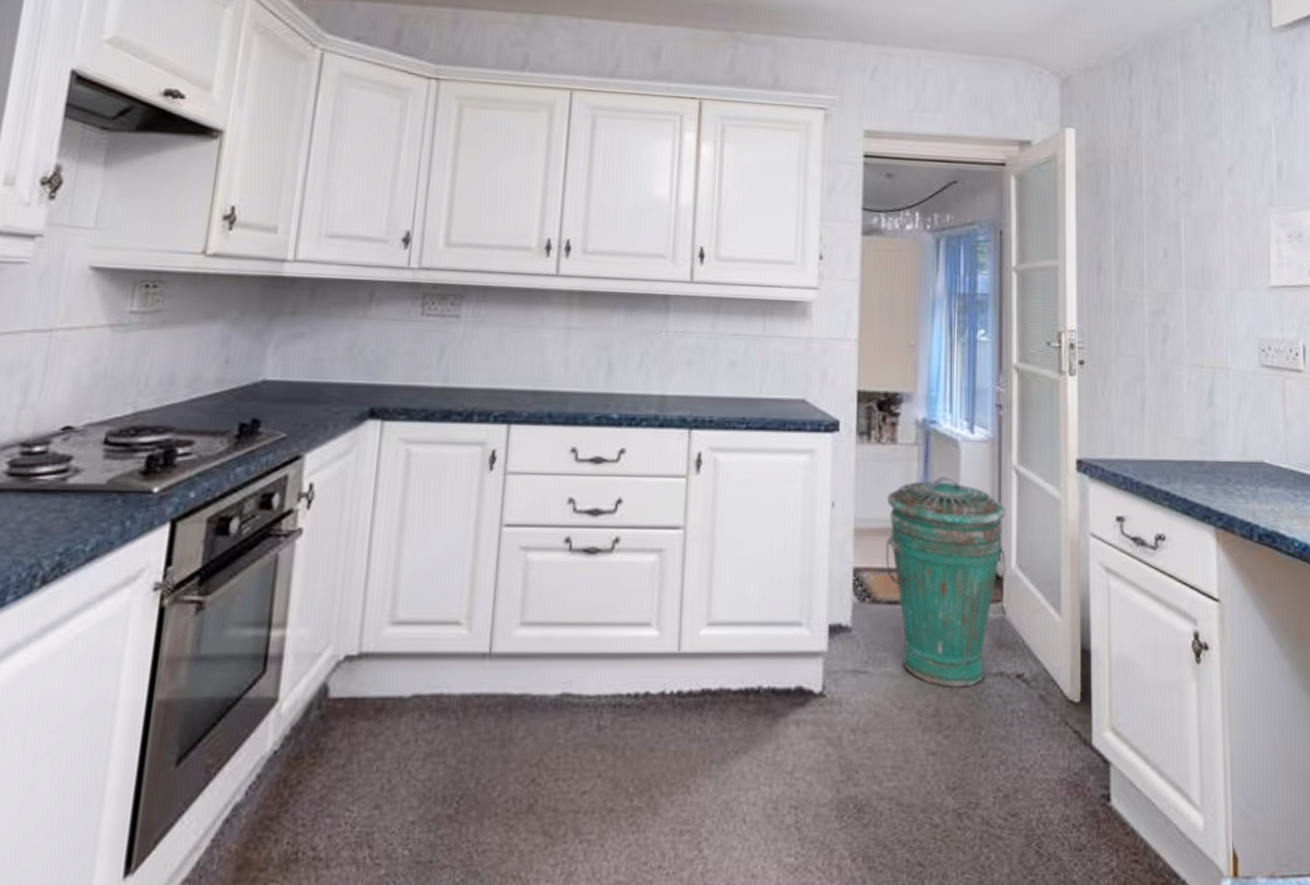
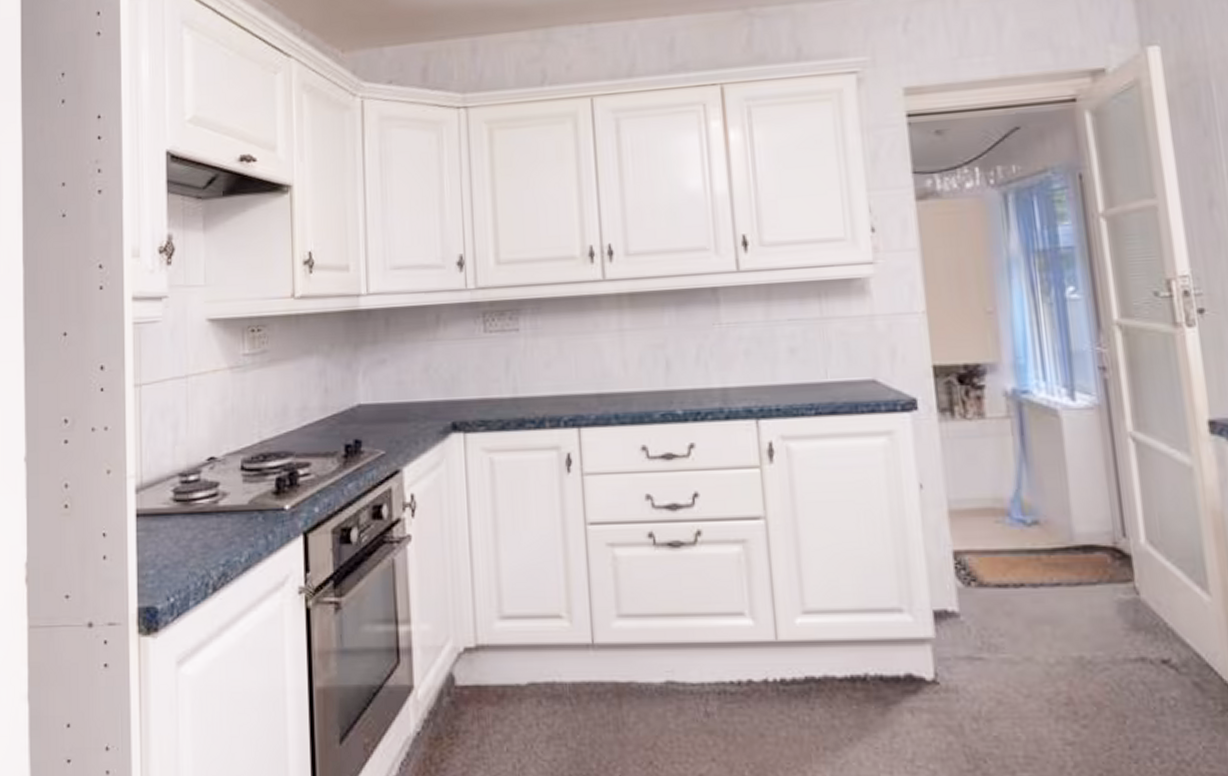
trash can: present [886,477,1006,689] -> none [982,450,1135,676]

